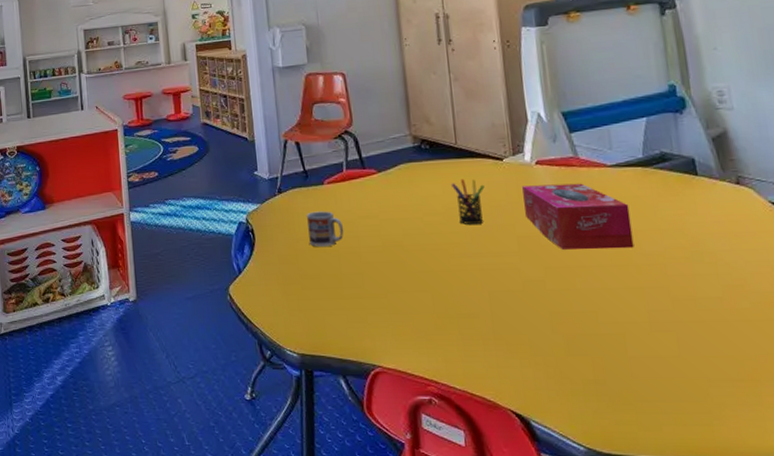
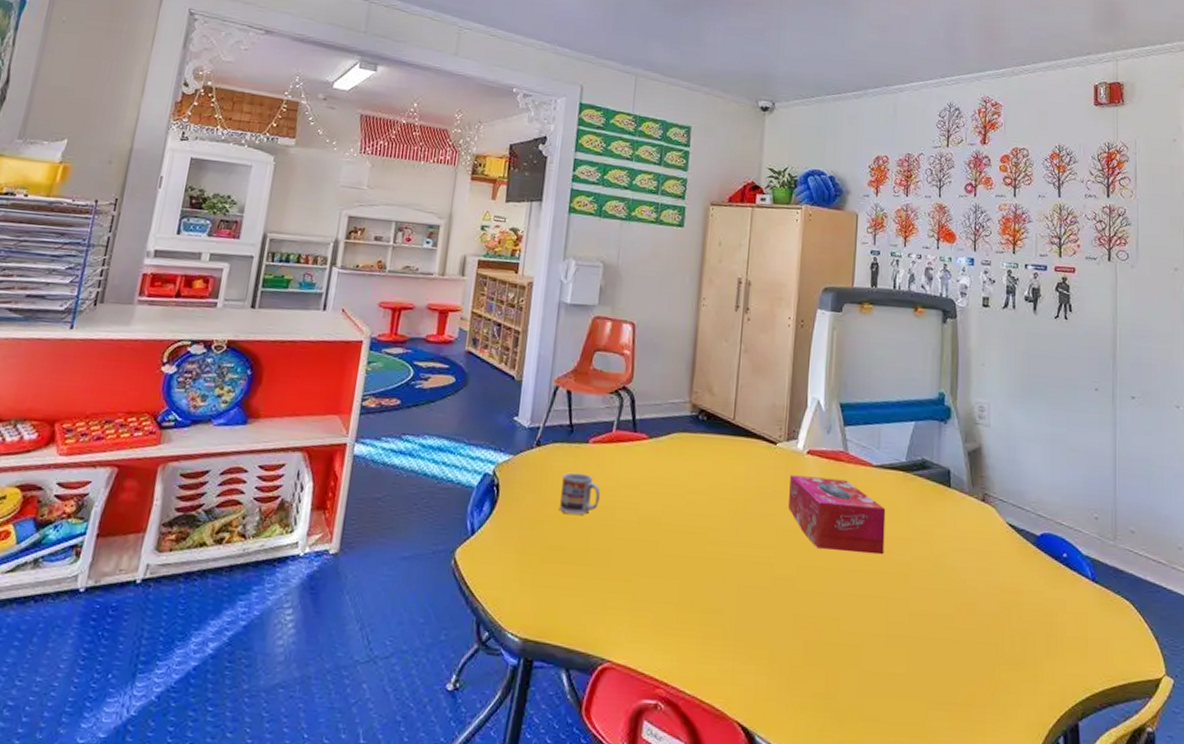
pen holder: present [451,178,485,224] -> none [722,458,754,510]

